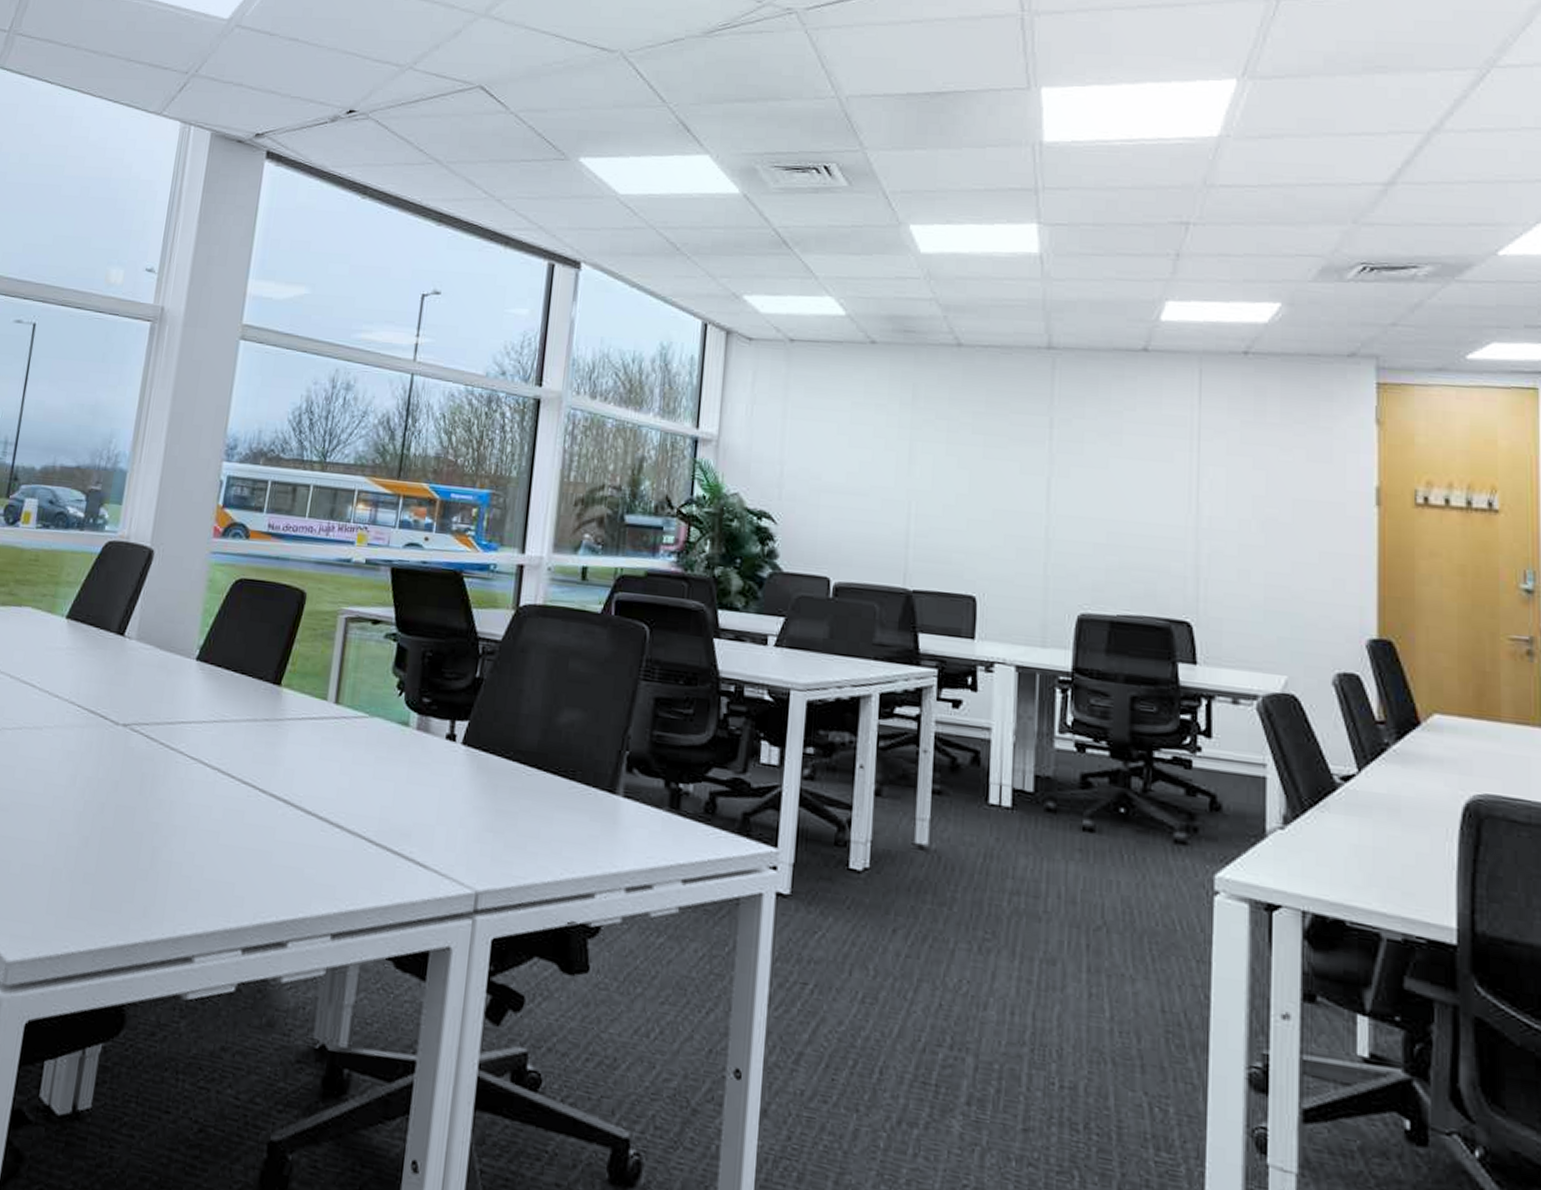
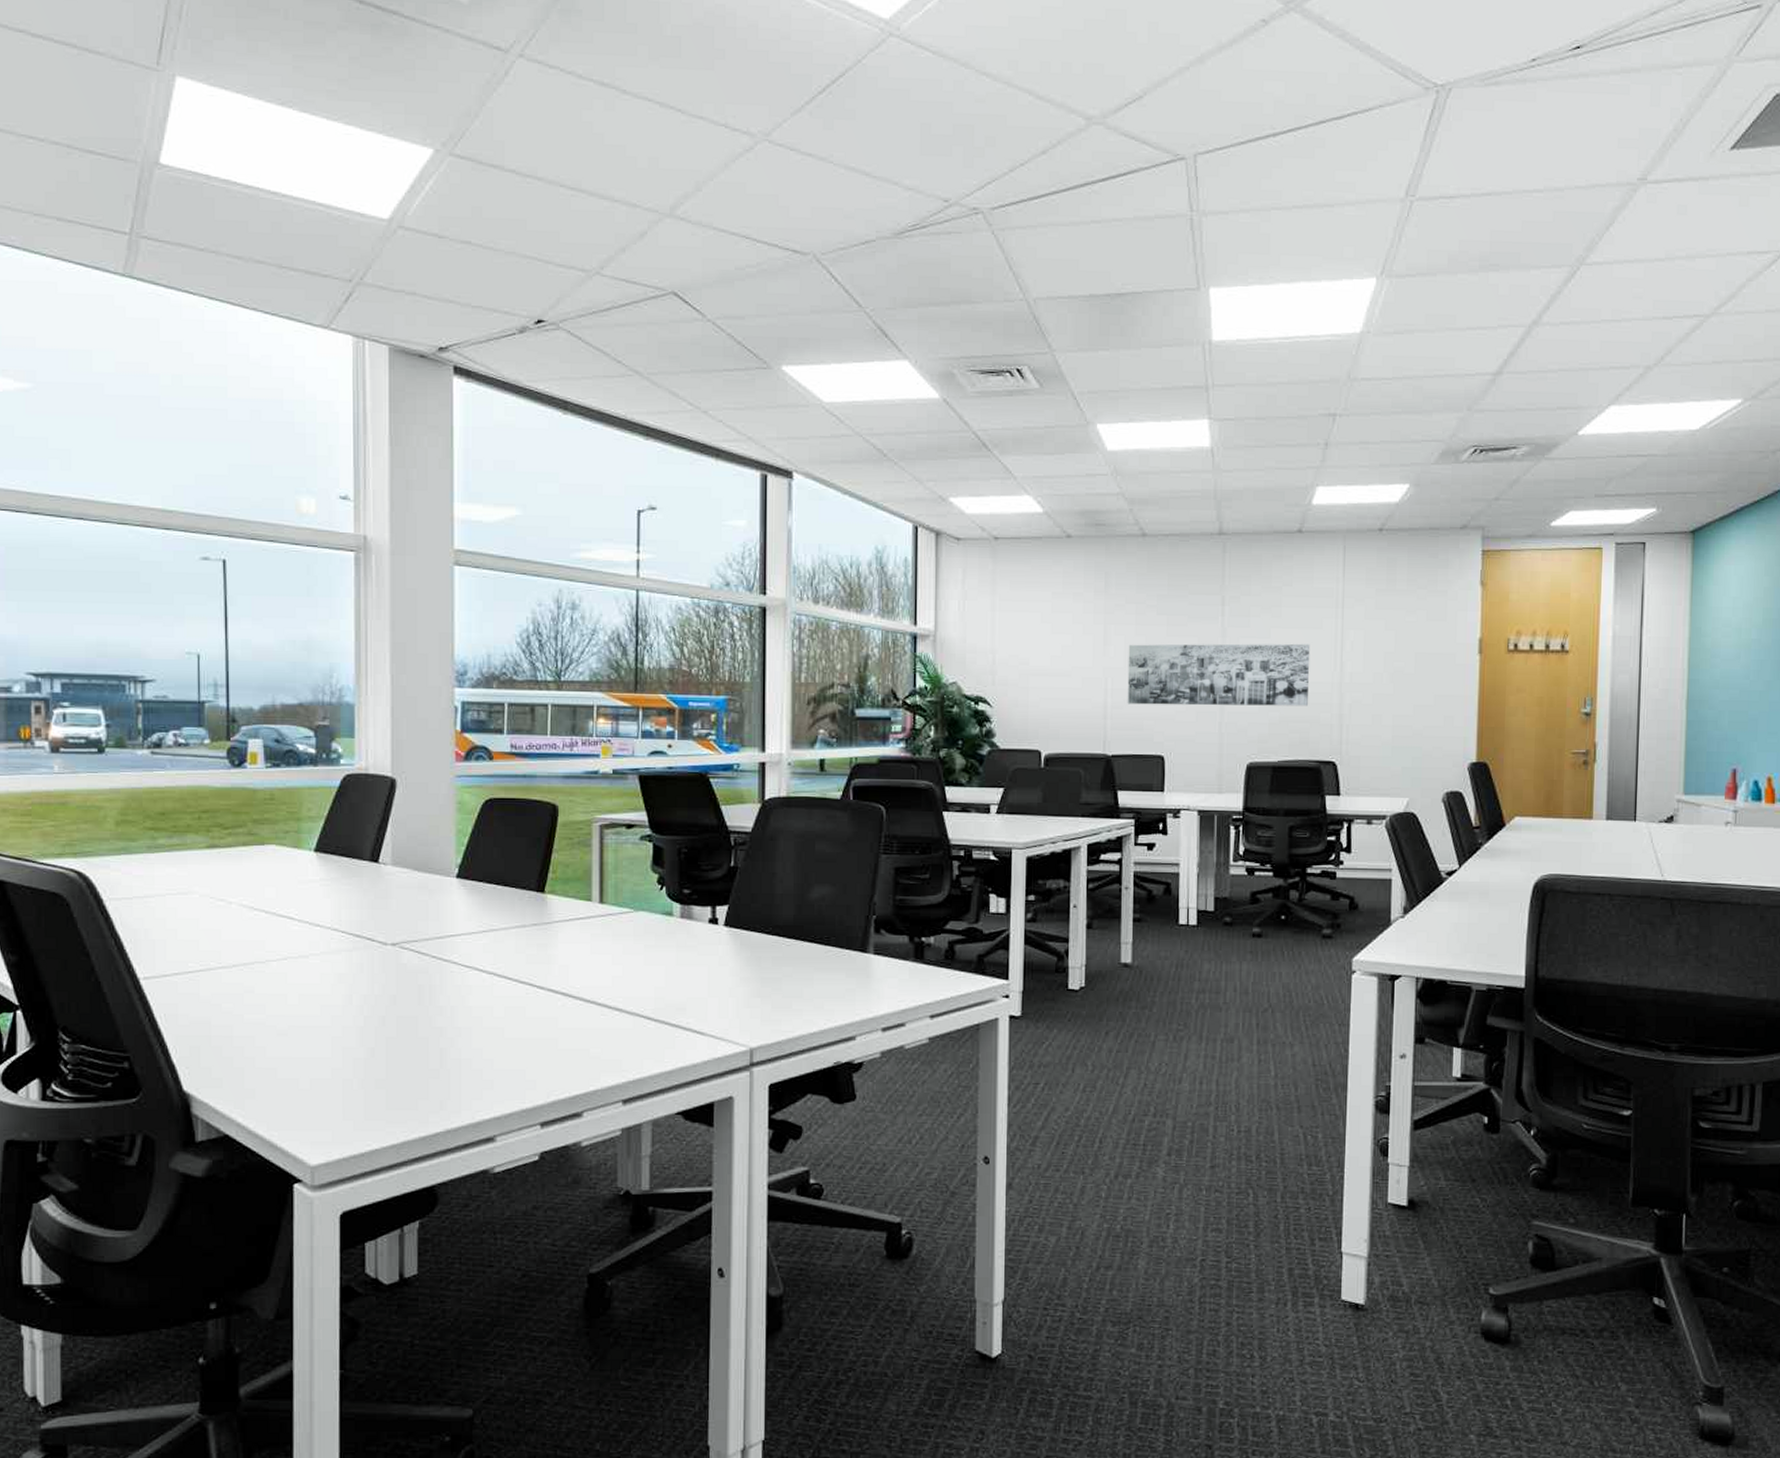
wall art: none [933,465,1158,553] -> present [1127,643,1311,706]

